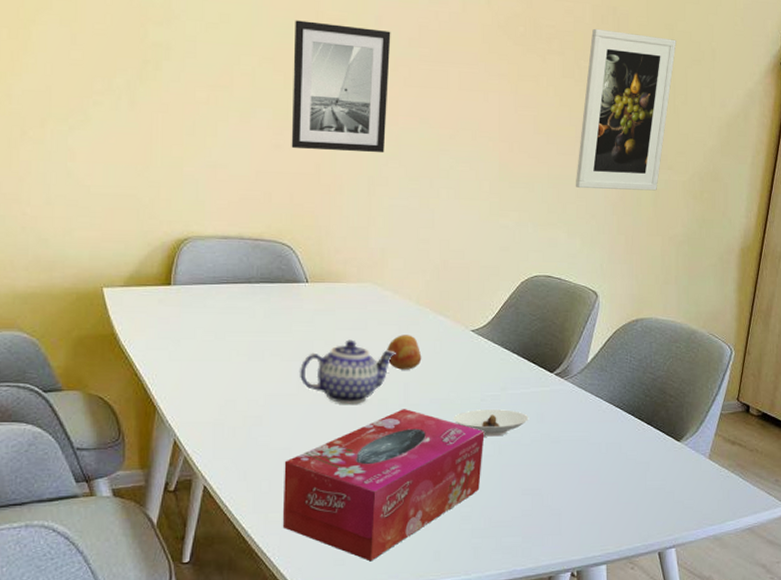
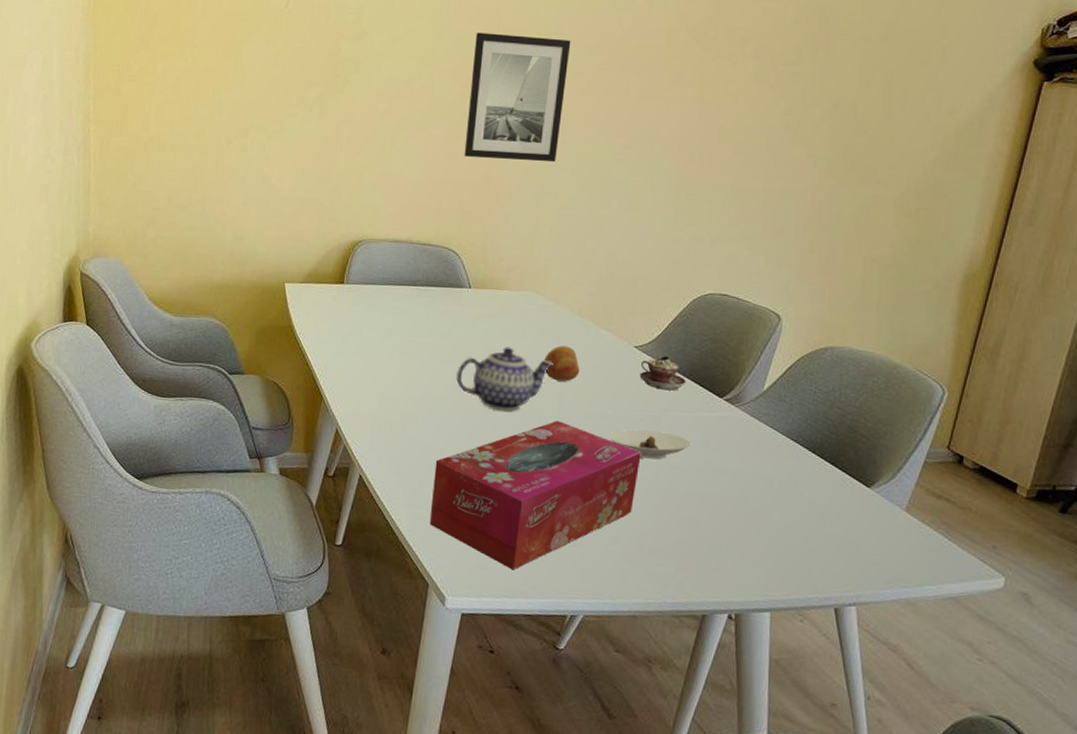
teacup: none [478,337,520,370] -> present [639,355,686,391]
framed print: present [575,28,676,191] -> none [762,29,897,207]

